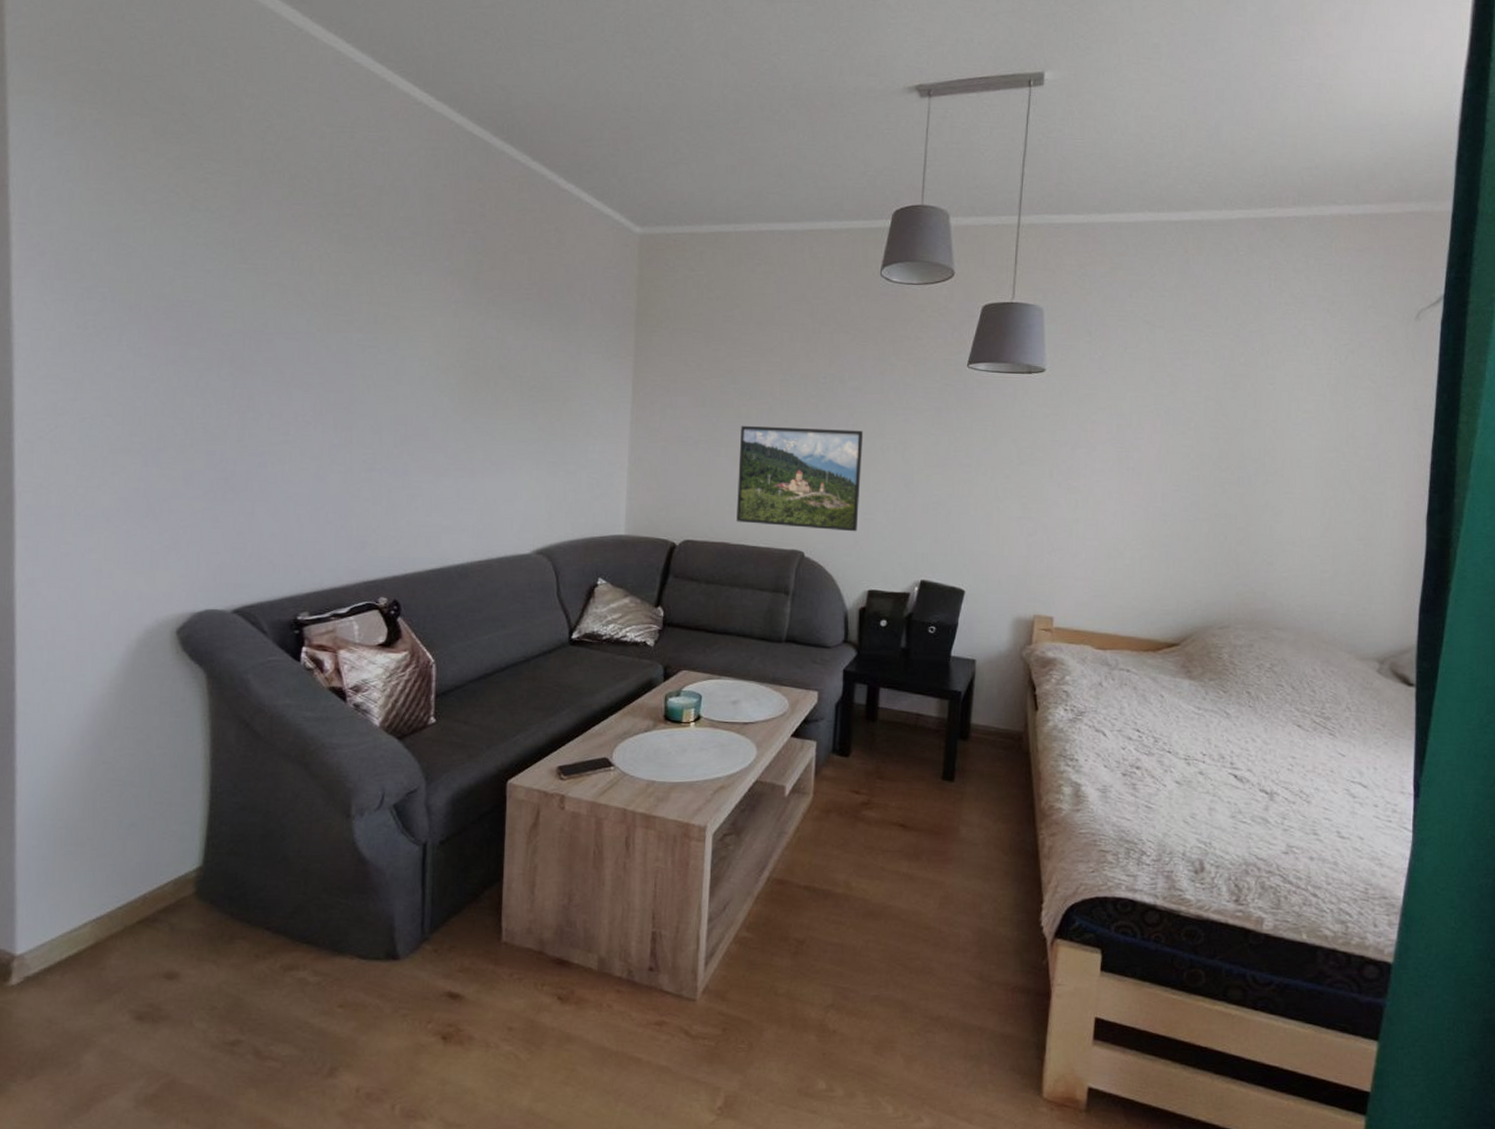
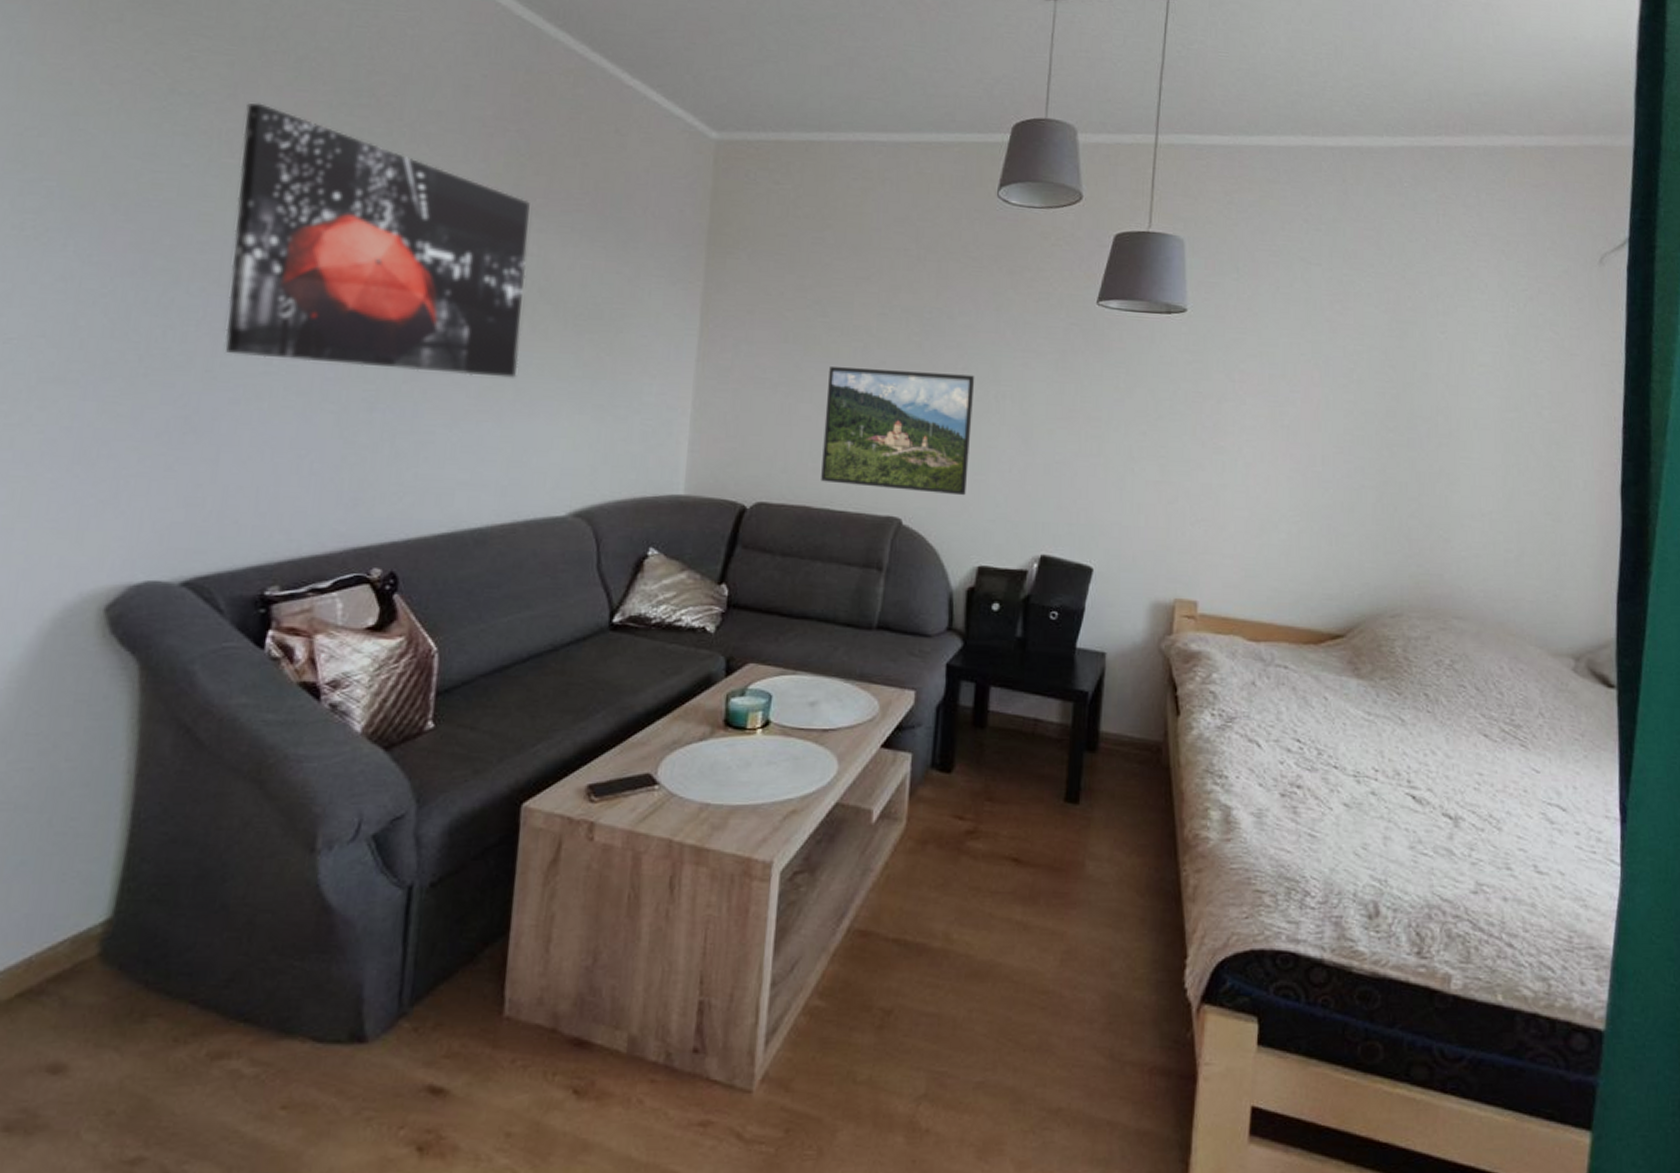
wall art: none [251,216,488,441] -> present [225,102,530,378]

